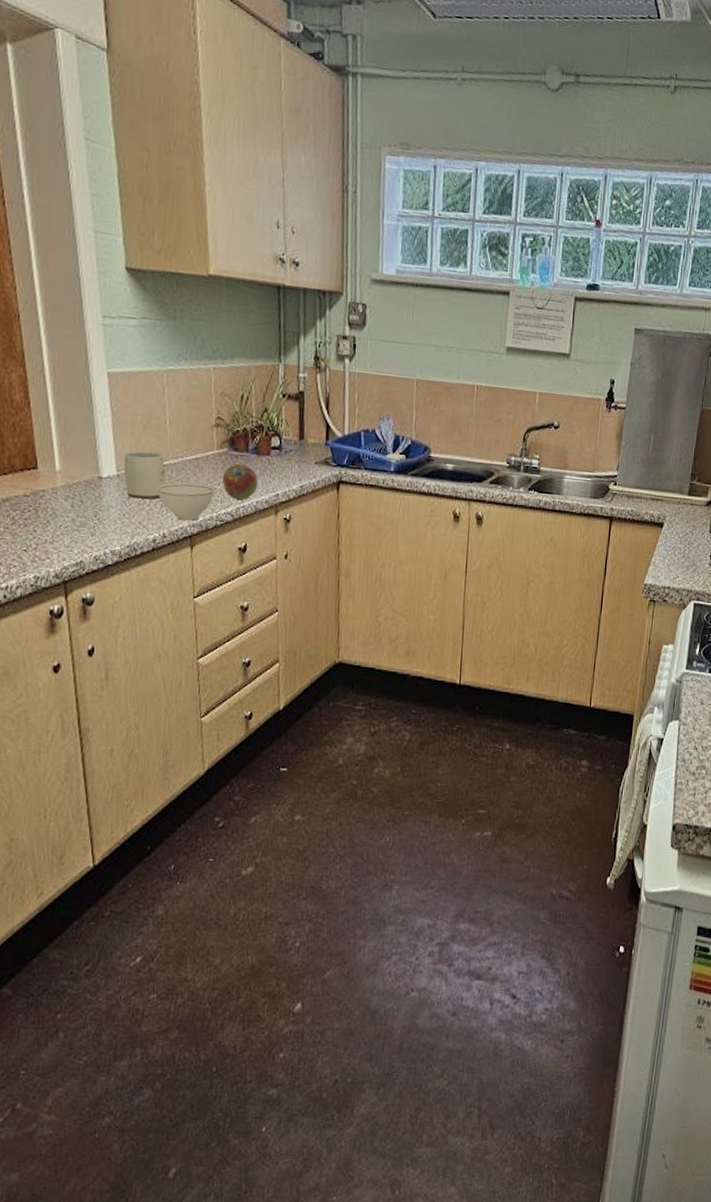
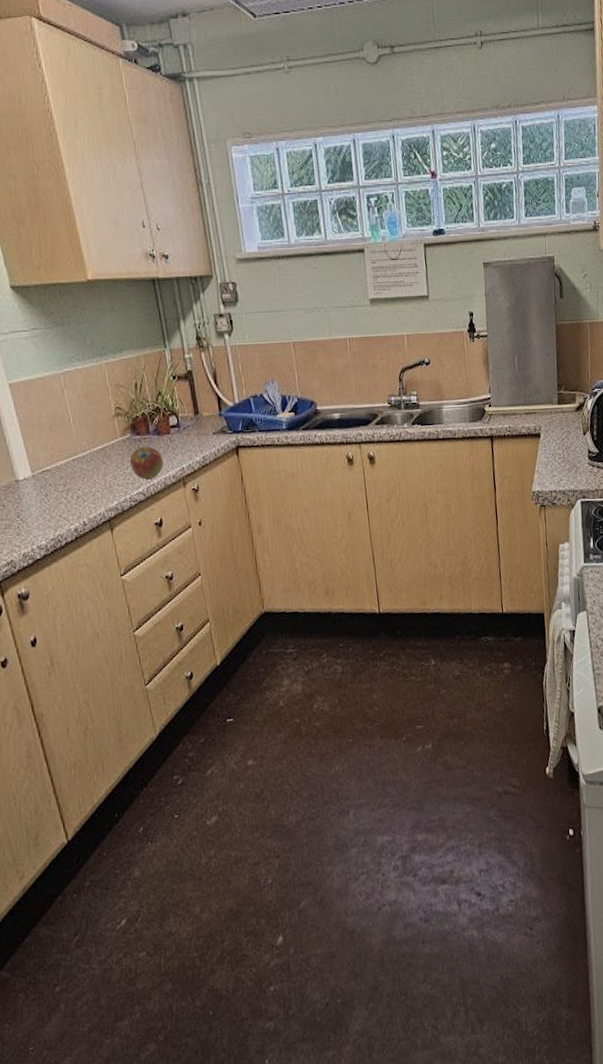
mug: present [124,451,166,499] -> none [36,449,78,494]
bowl: present [156,482,215,522] -> none [70,470,125,508]

